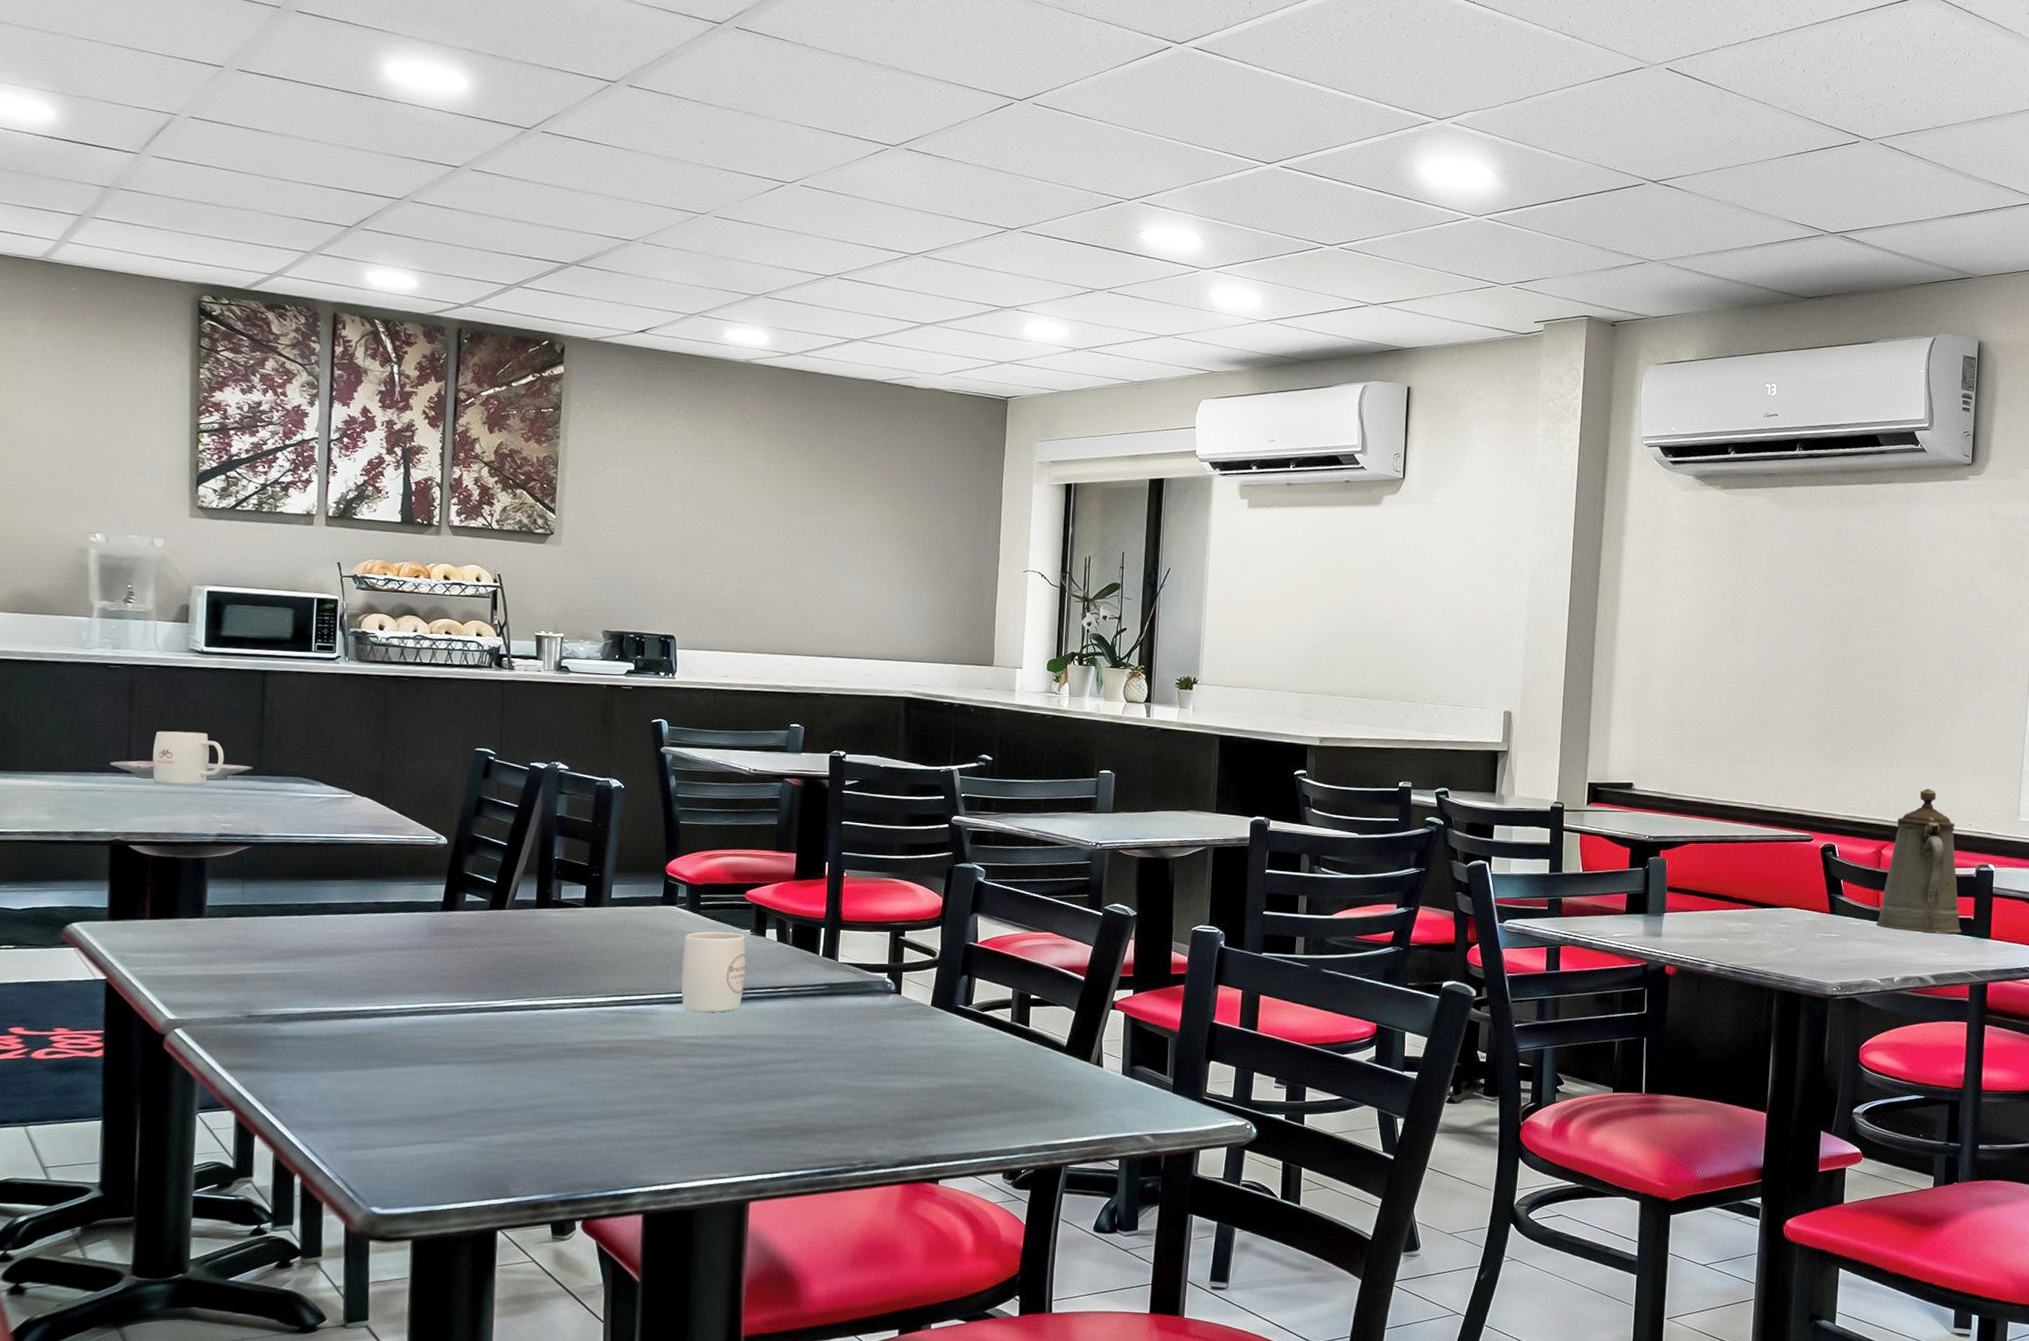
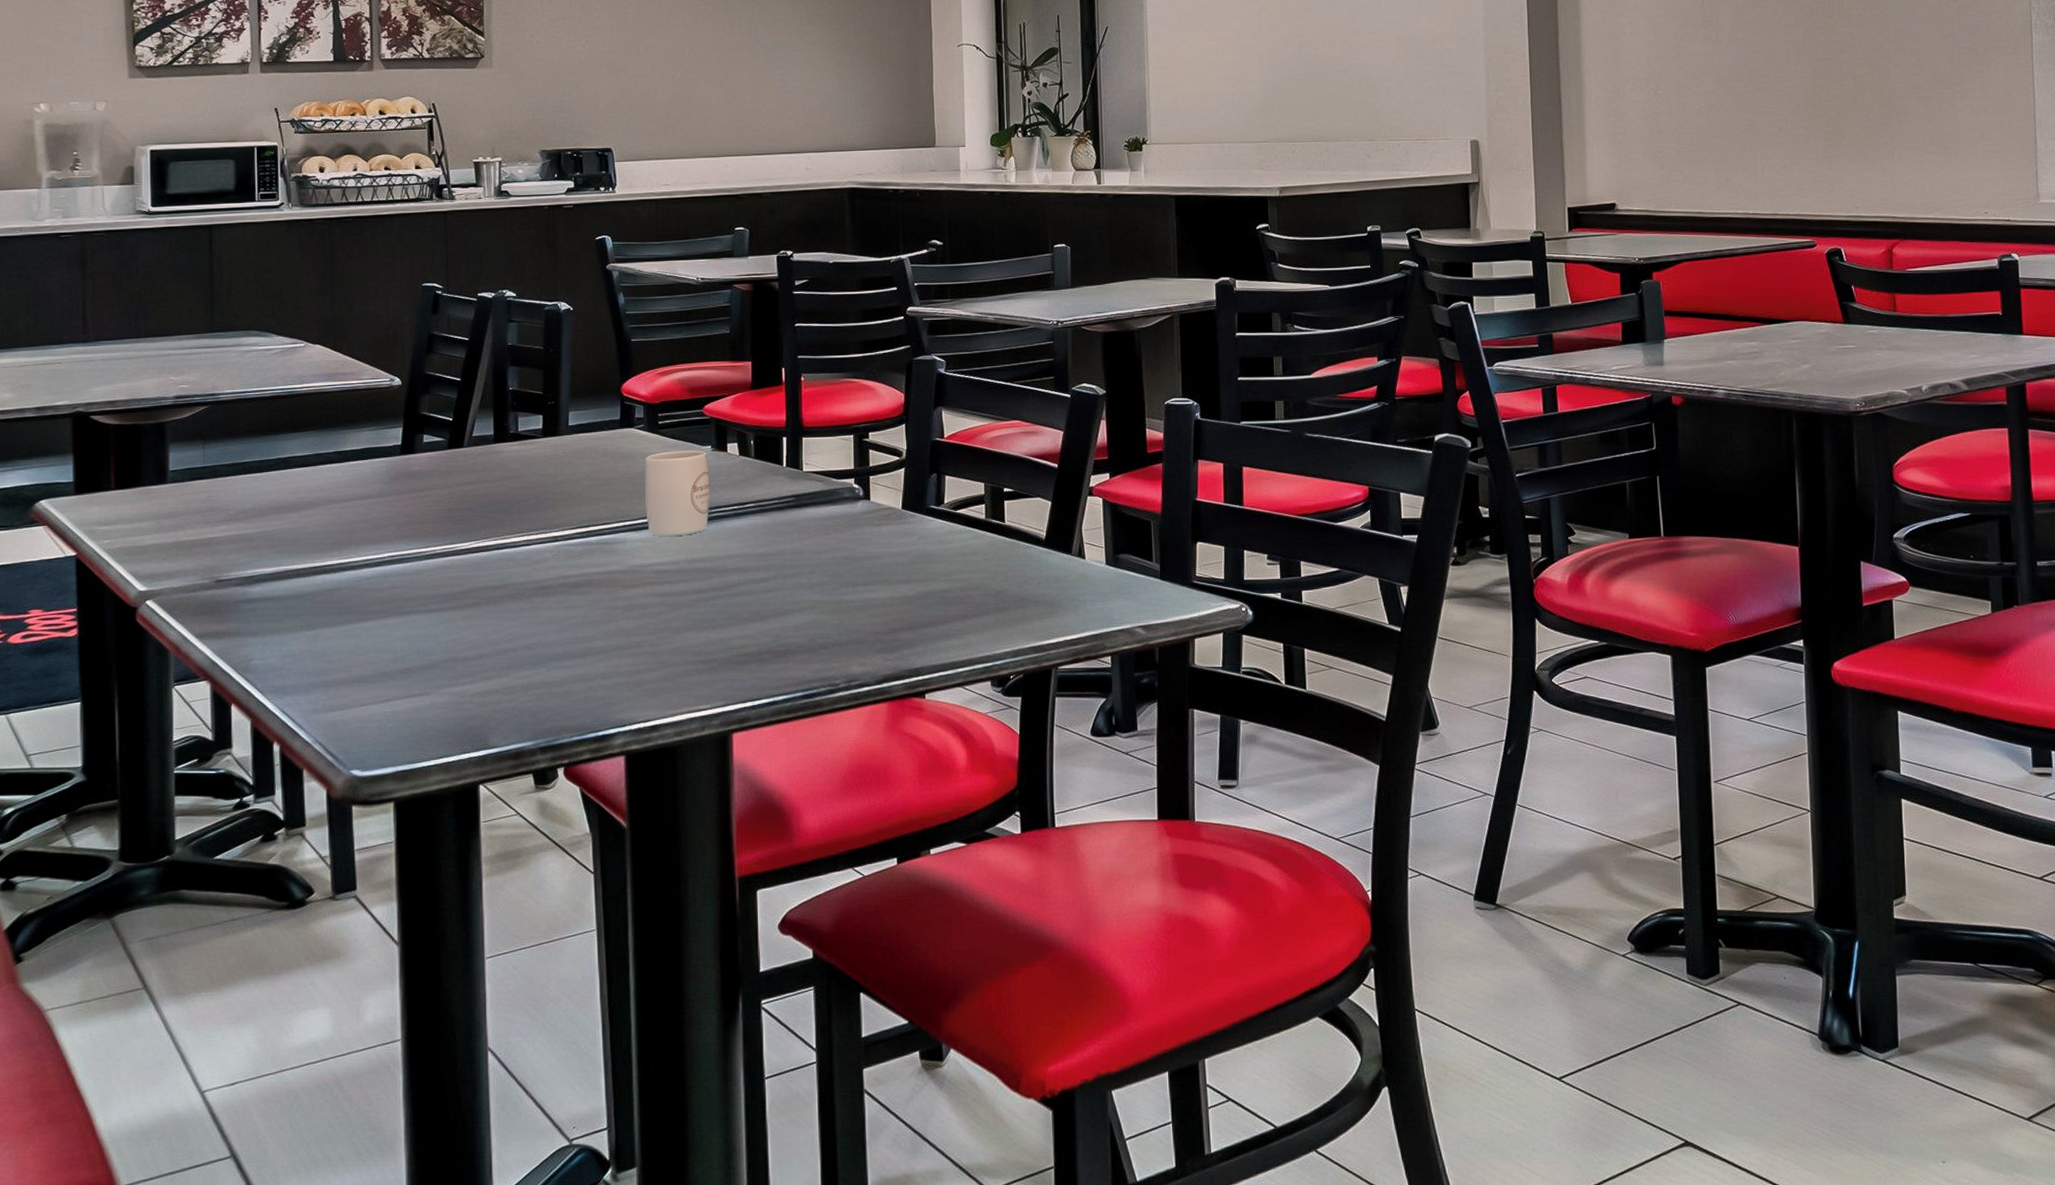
plate: present [110,760,253,781] -> none [67,323,206,347]
mug: present [152,731,224,786] -> none [108,294,177,351]
coffee pot: present [1876,789,1961,934] -> none [1895,178,1990,335]

